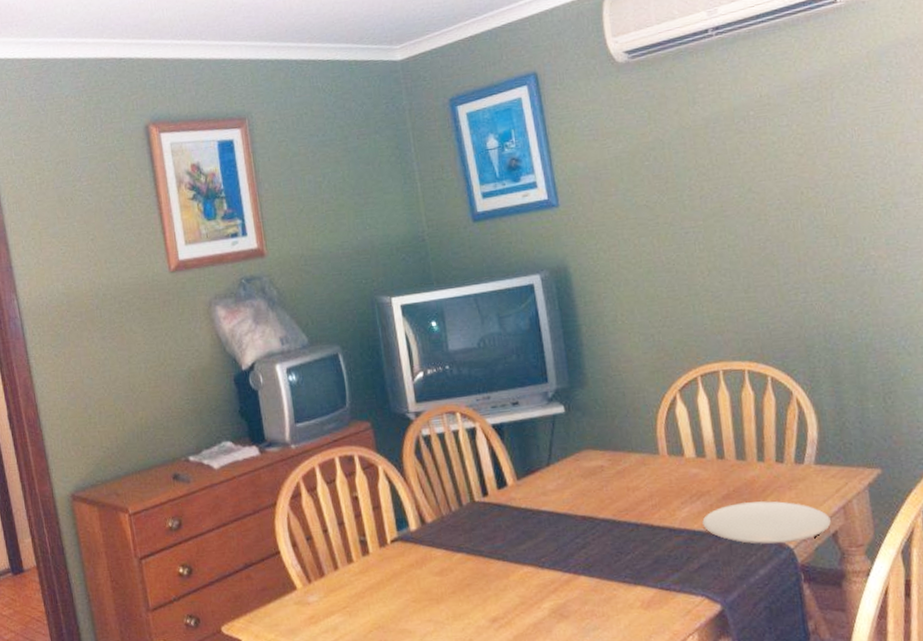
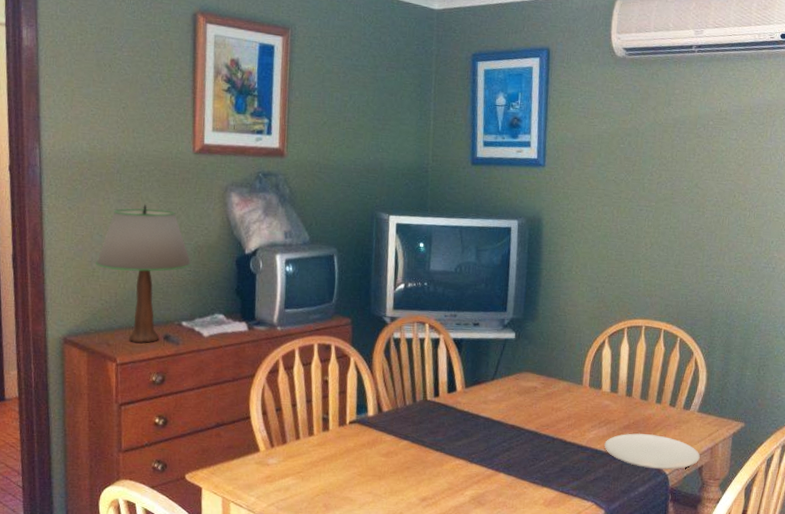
table lamp: none [91,336,188,488] -> present [96,204,192,343]

